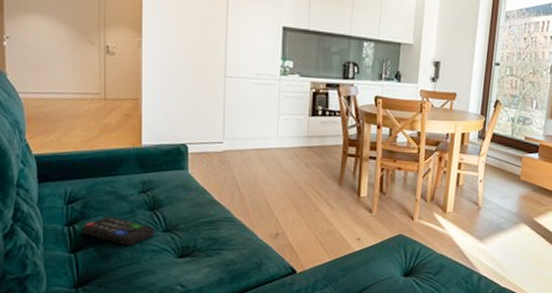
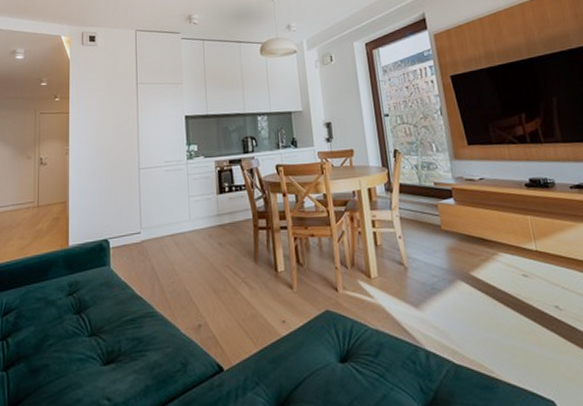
remote control: present [81,216,155,246] -> none [13,325,82,357]

